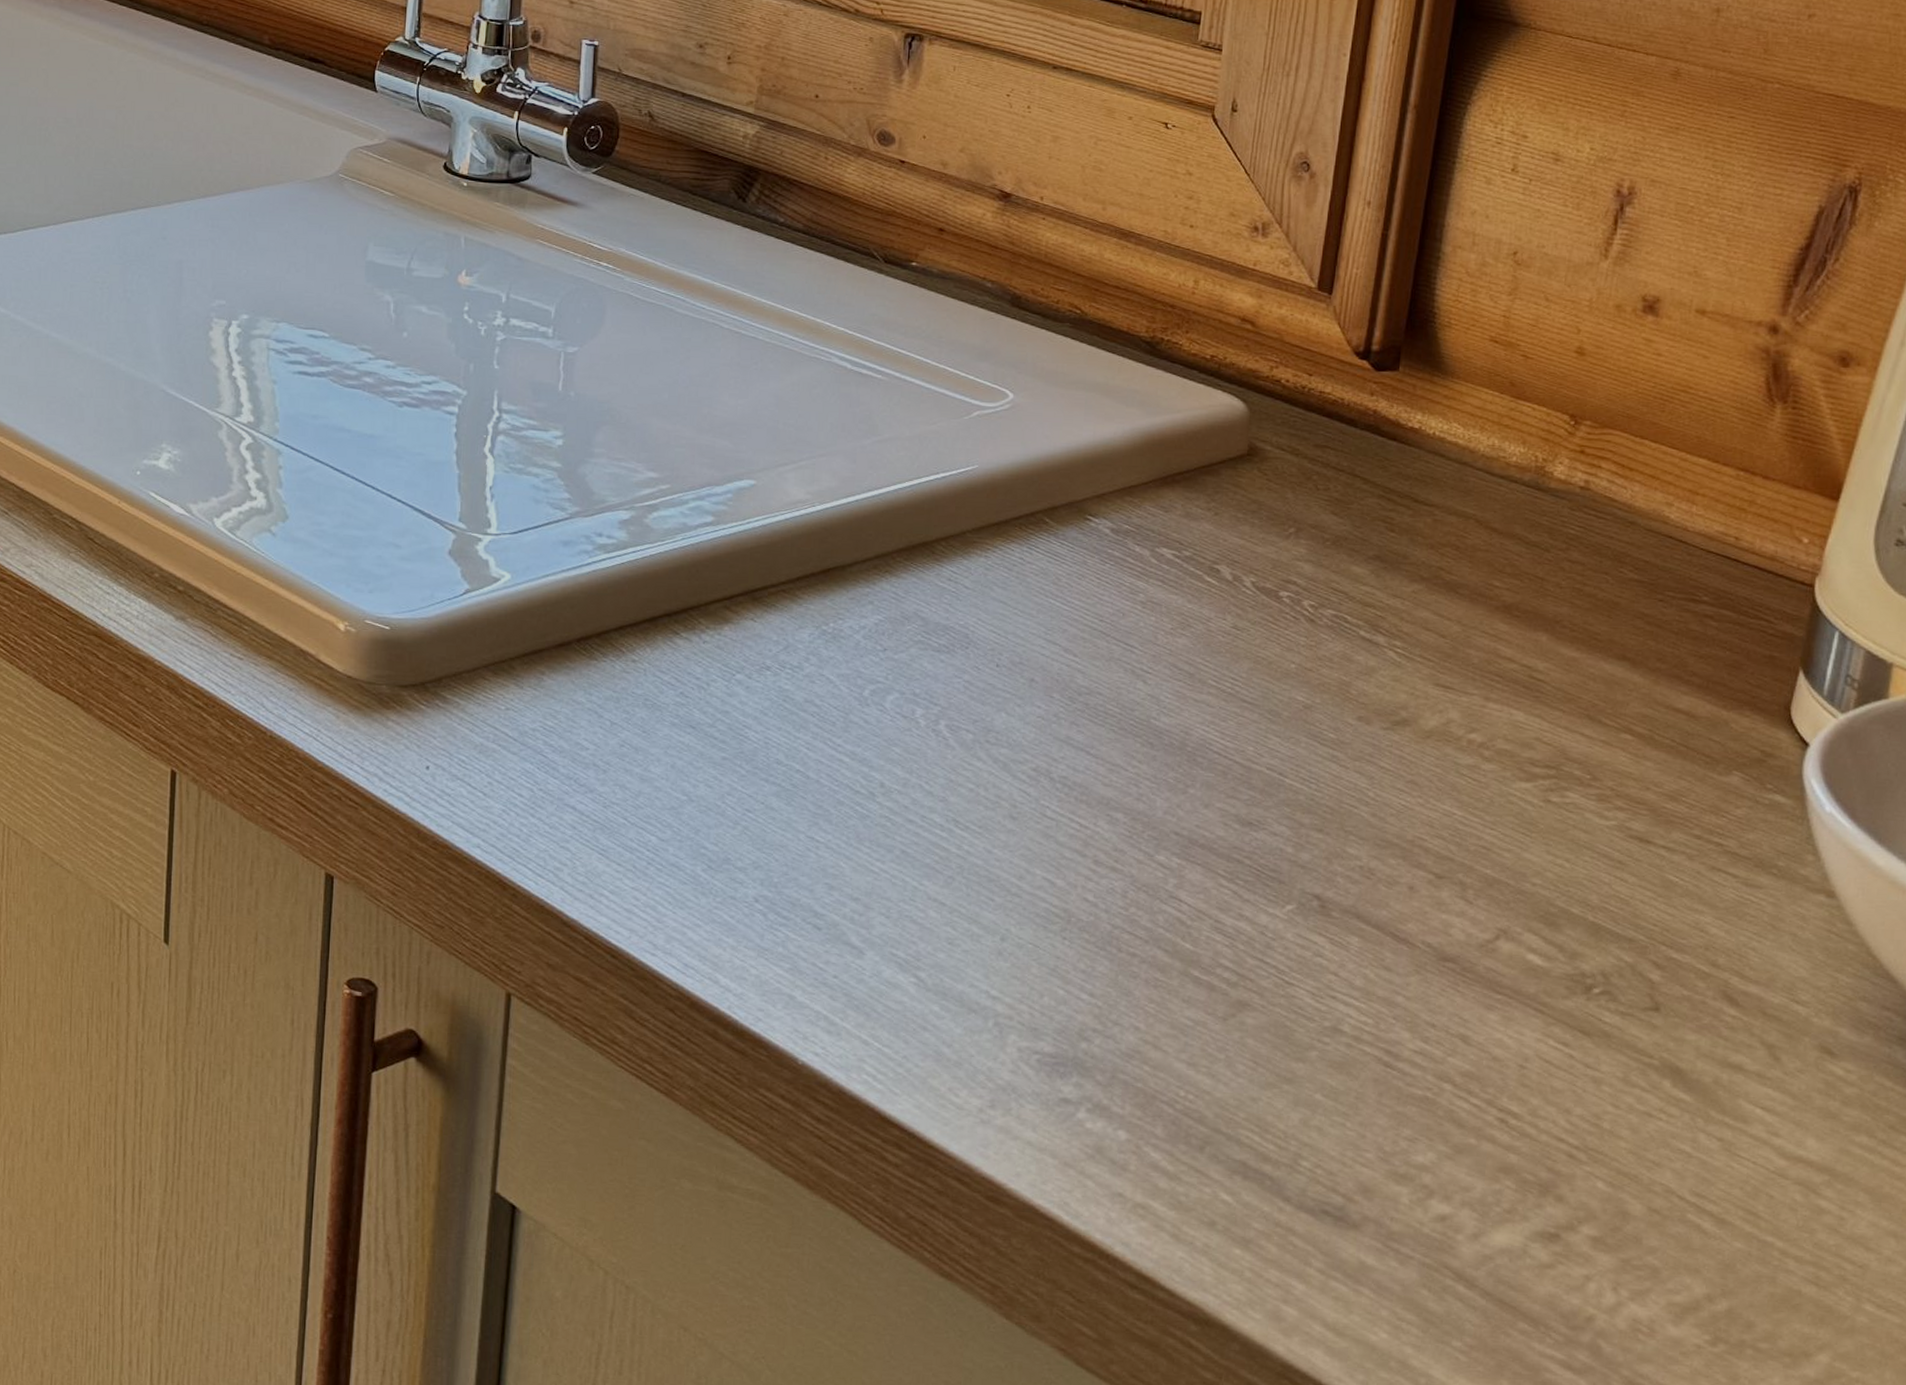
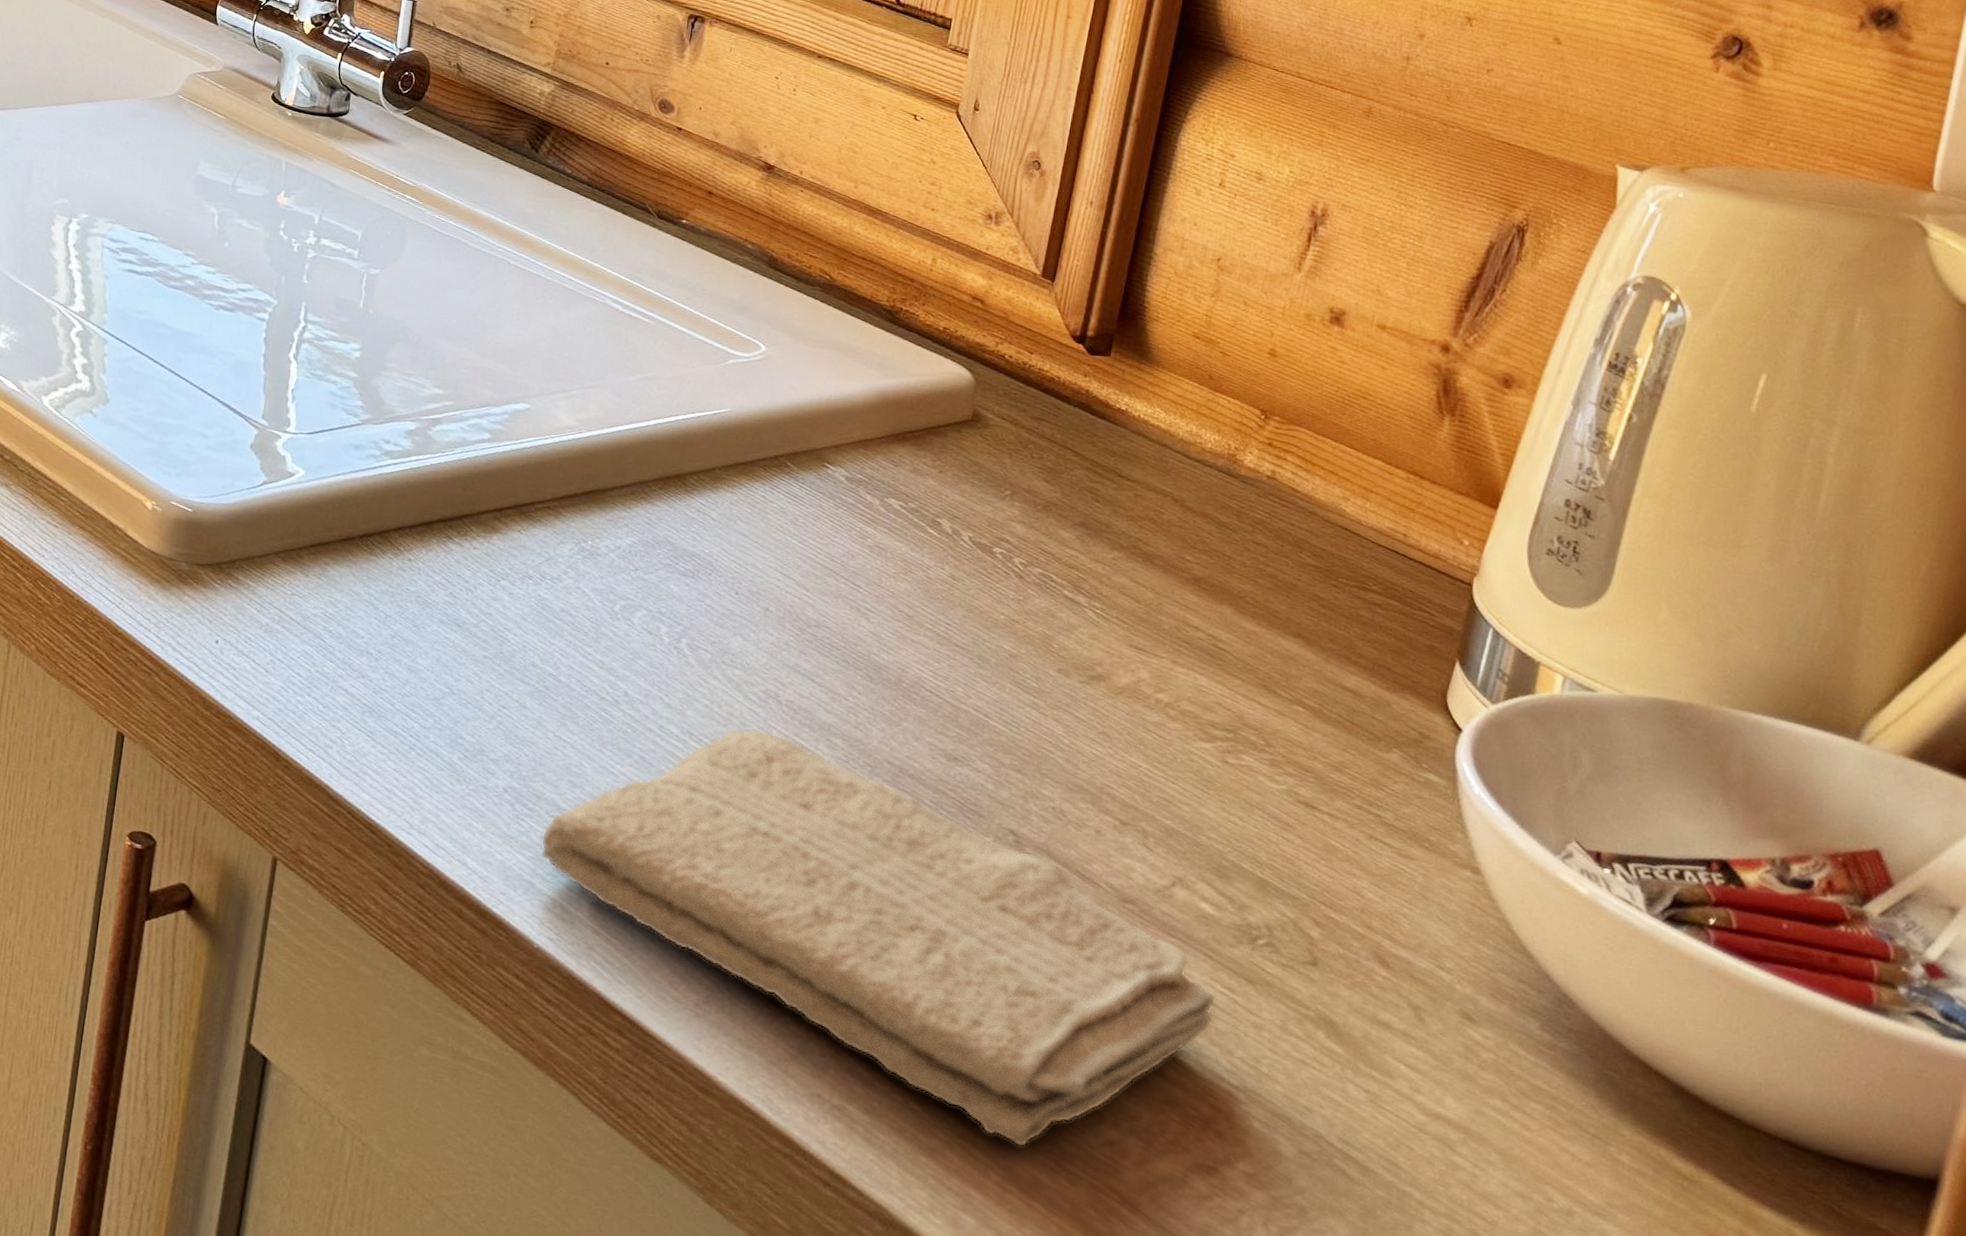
washcloth: none [799,811,1550,1231] -> present [540,728,1217,1148]

